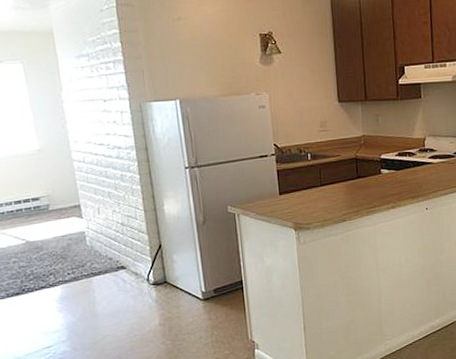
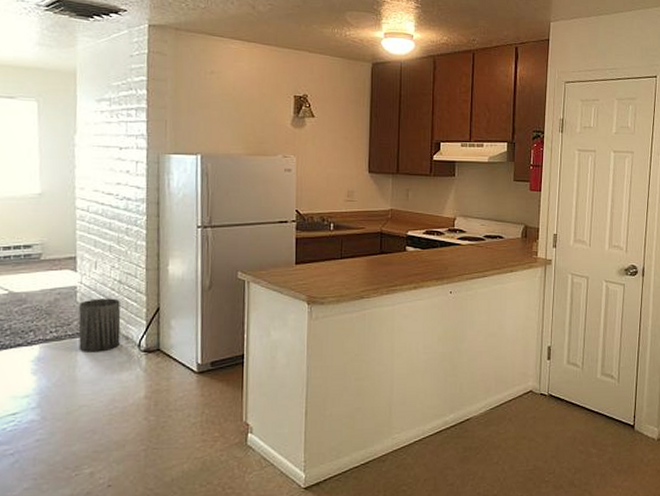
trash can: none [90,239,131,289] -> present [78,298,121,352]

